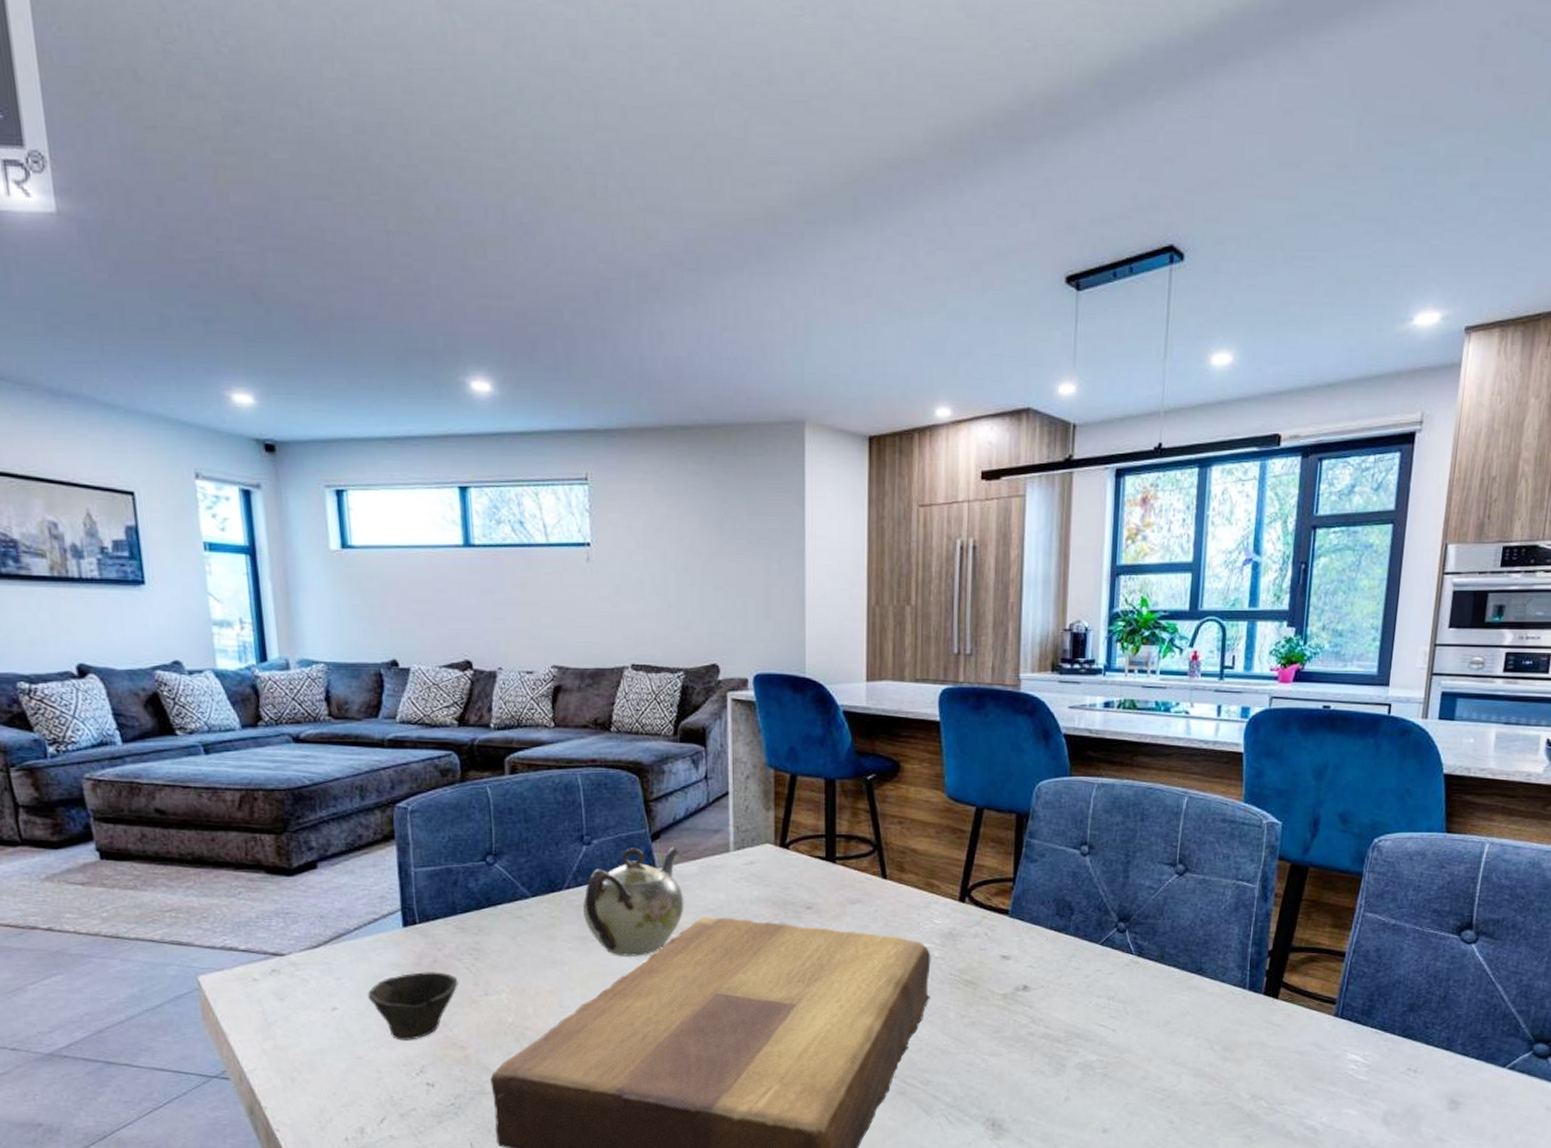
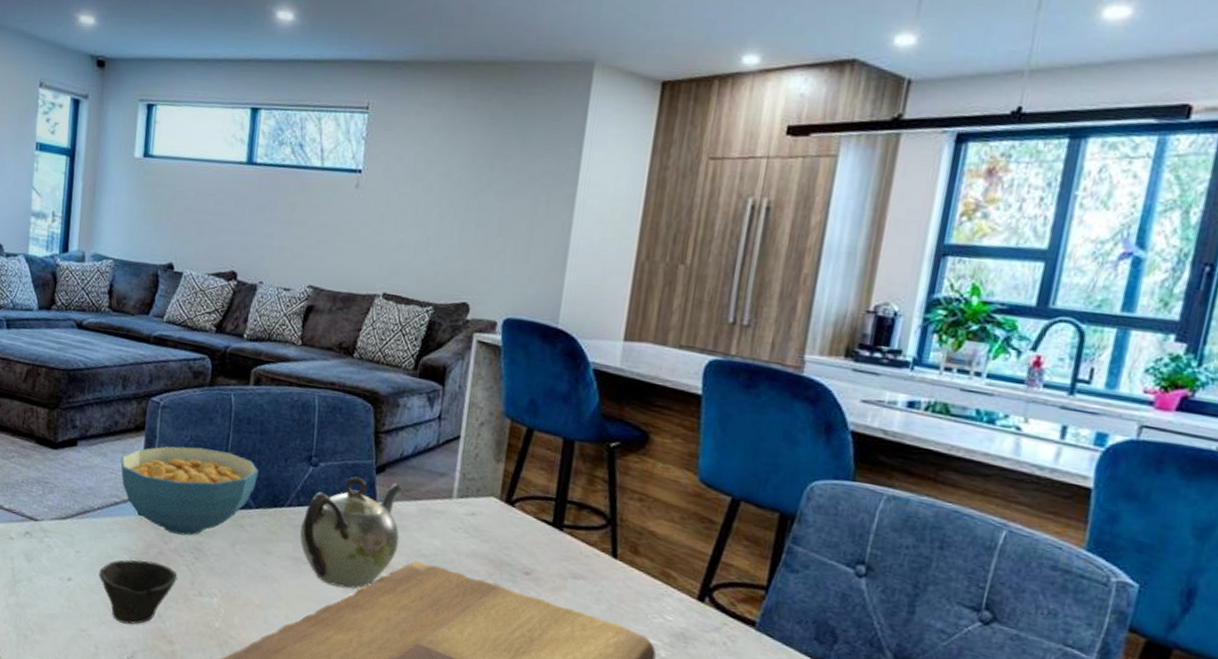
cereal bowl: none [372,846,529,939] -> present [120,446,258,536]

